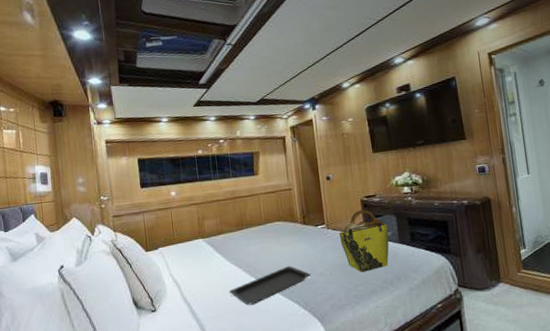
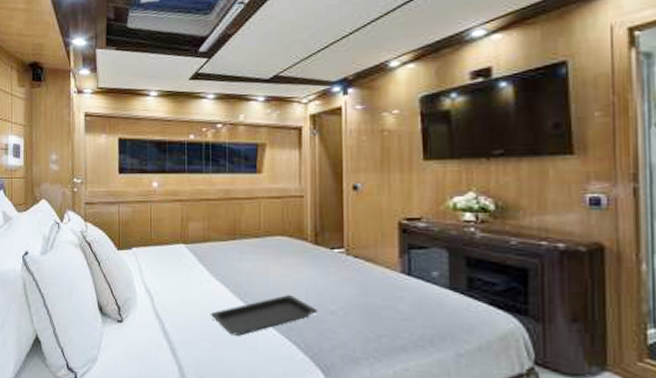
tote bag: present [338,210,389,273] -> none [362,236,434,320]

